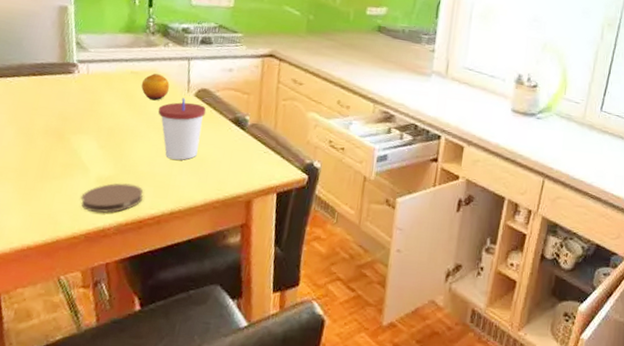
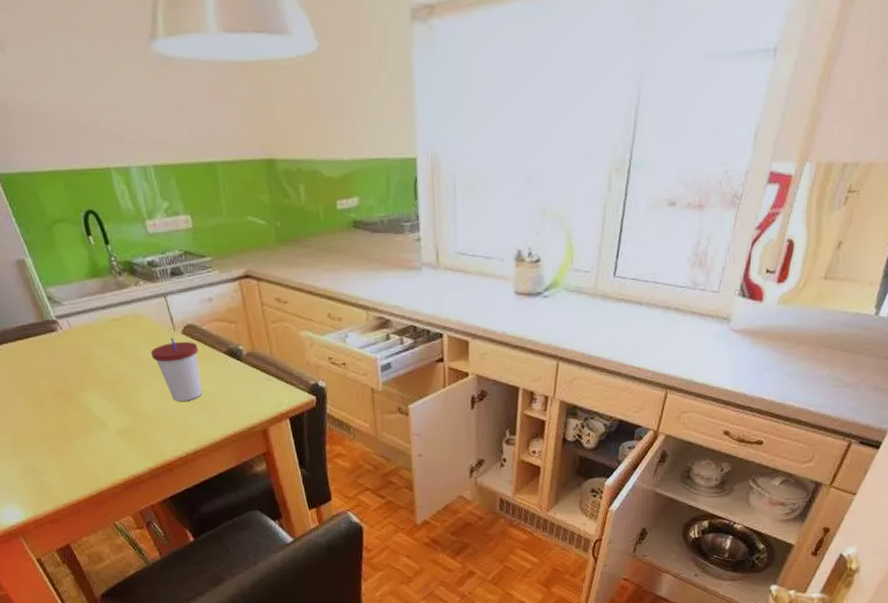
coaster: present [81,183,144,213] -> none [107,431,164,462]
fruit: present [140,73,170,101] -> none [125,317,155,346]

